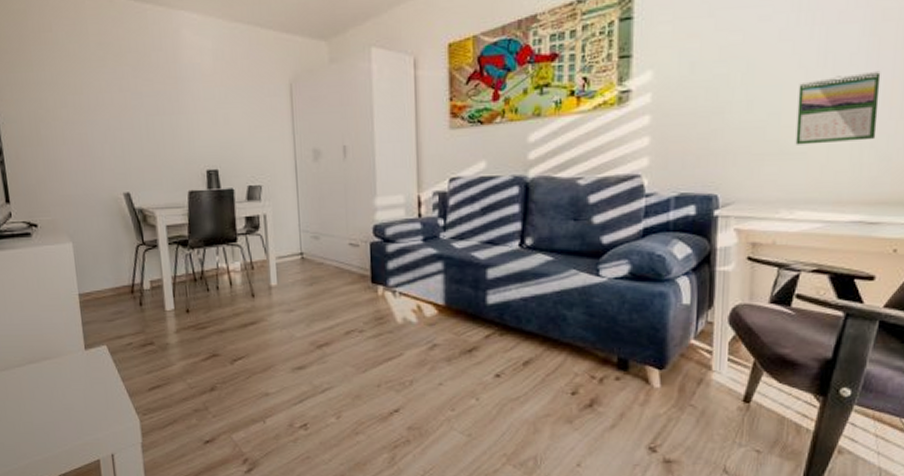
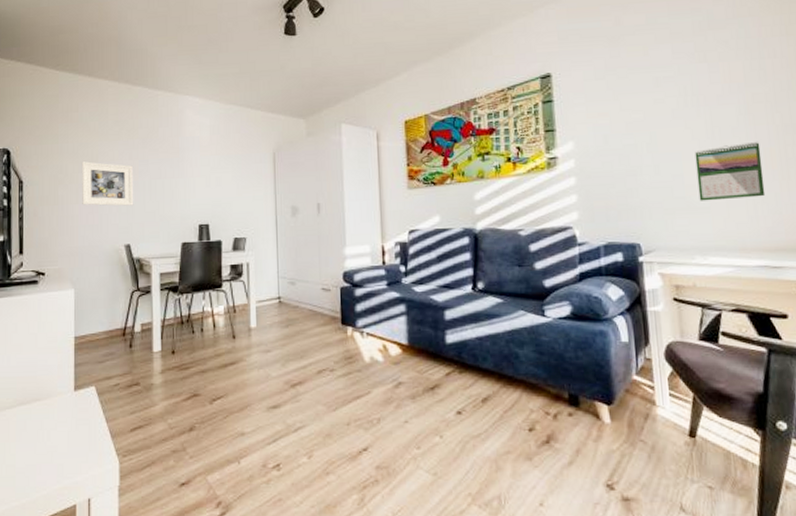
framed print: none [63,94,130,148] -> present [81,161,134,206]

